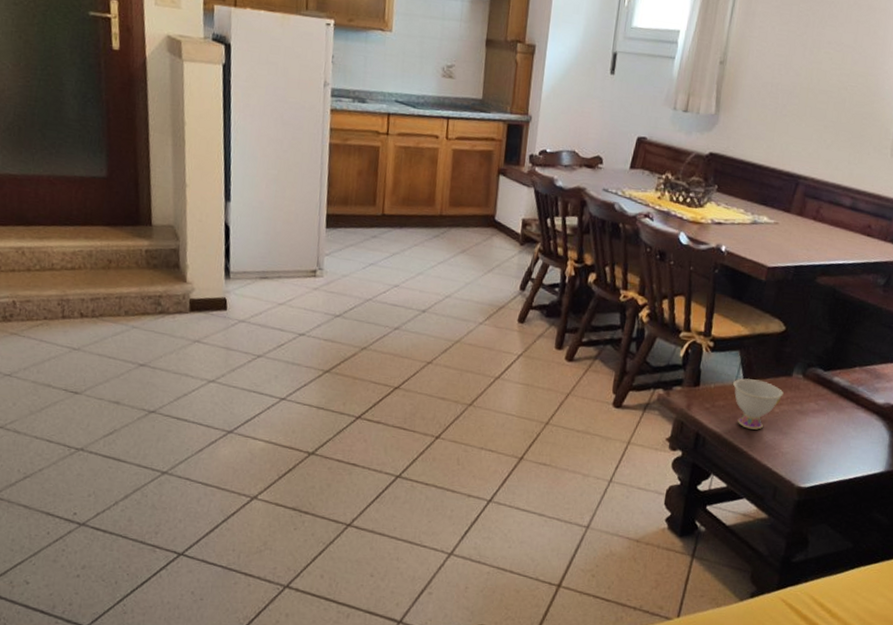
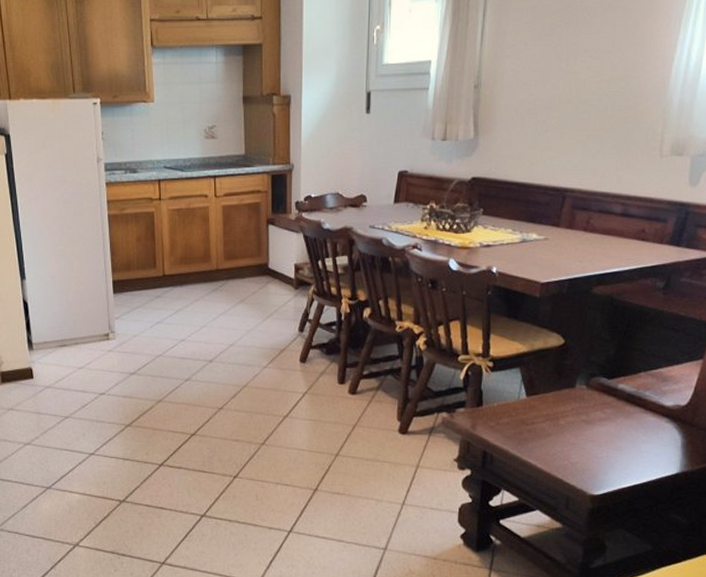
teacup: present [733,378,784,430] -> none [516,394,568,443]

